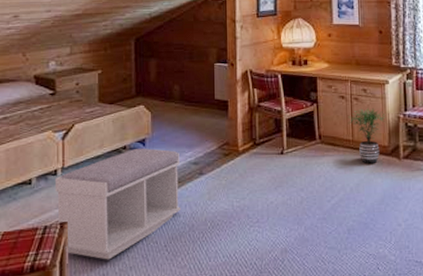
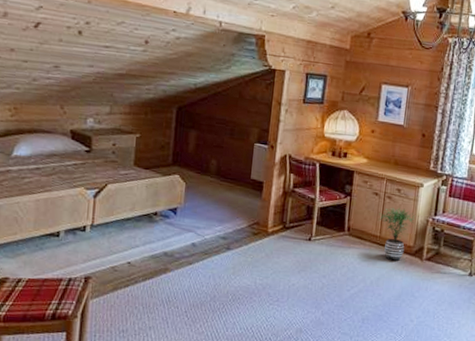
bench: present [54,148,182,260] -> none [82,215,209,318]

